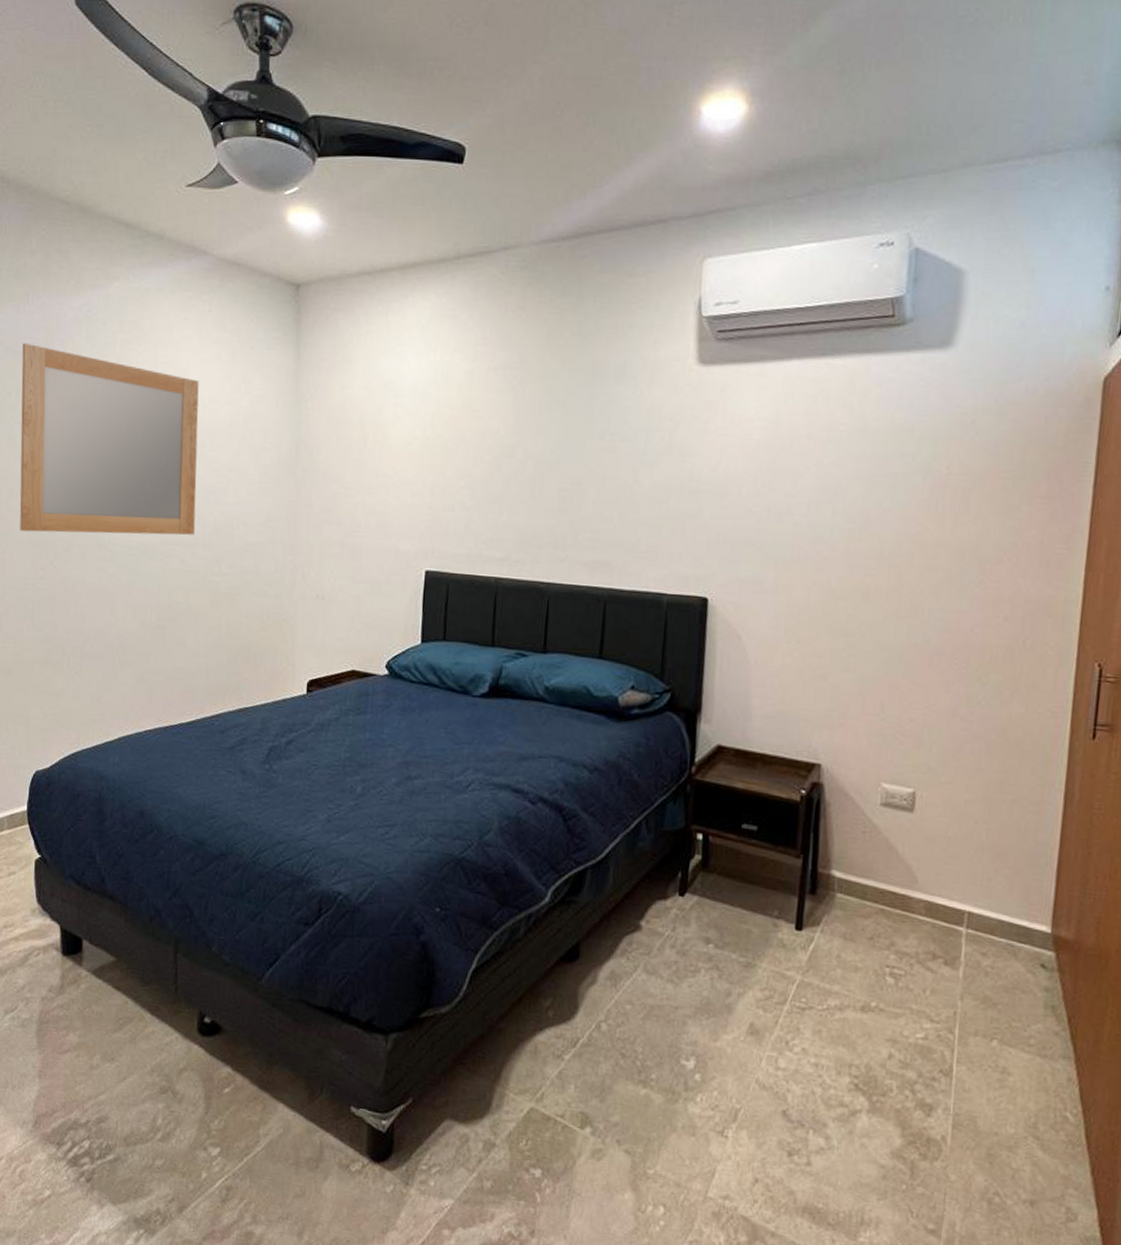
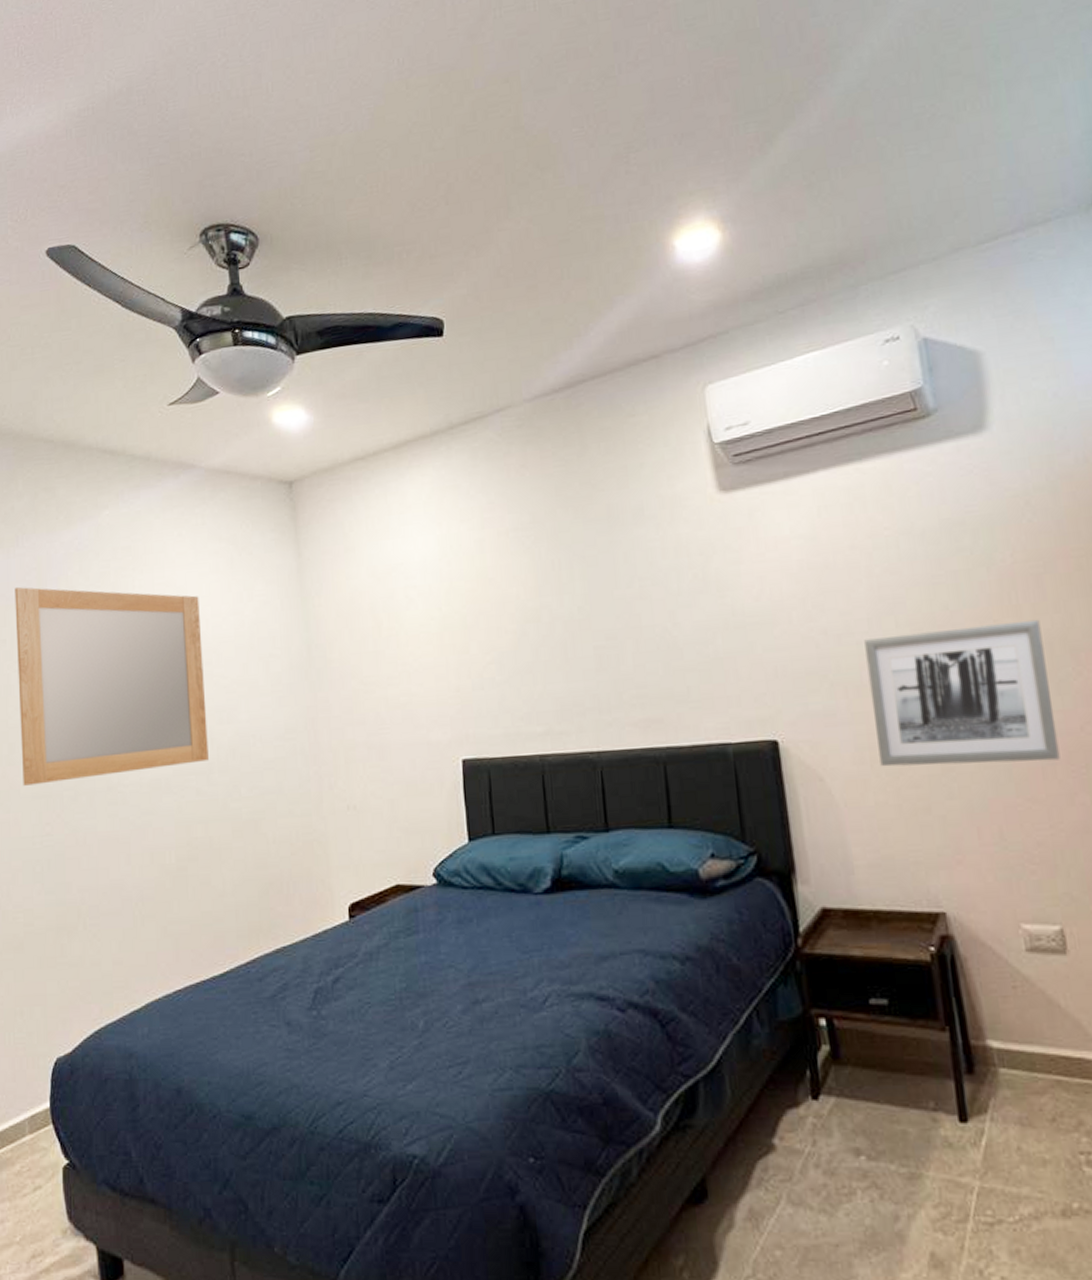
wall art: none [793,521,958,653] -> present [864,619,1061,767]

